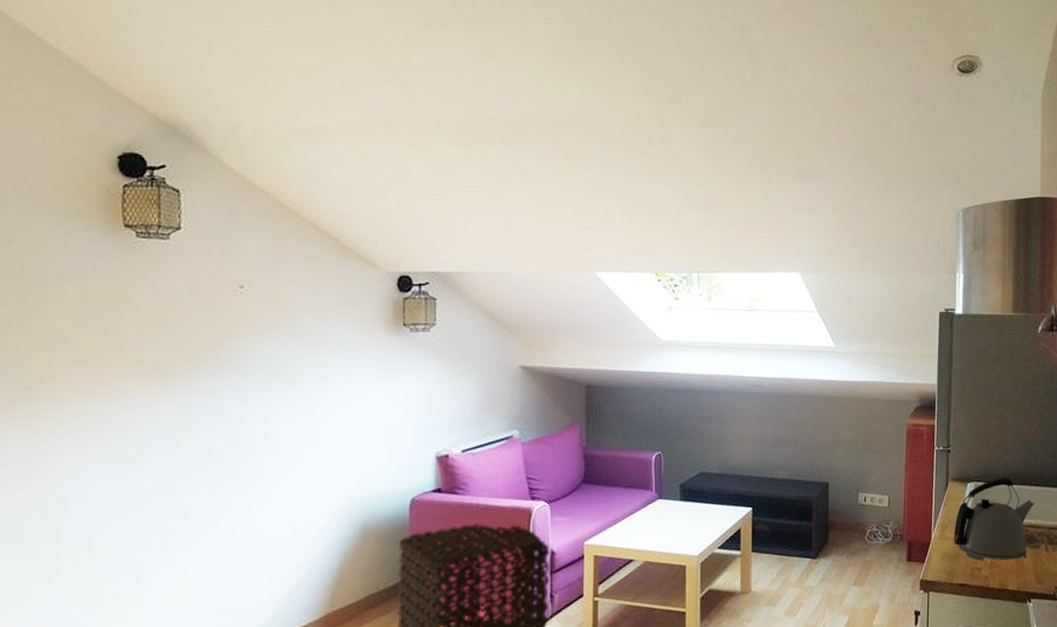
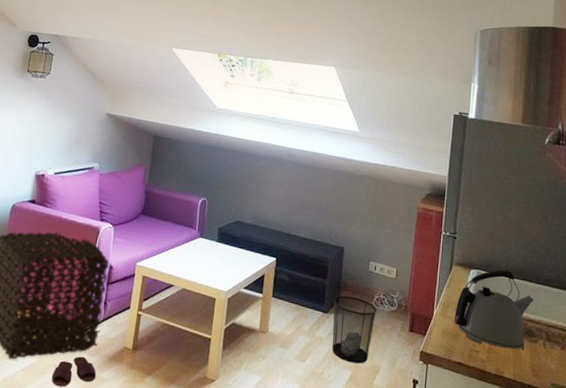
waste bin: none [822,535,871,607] -> present [332,295,377,364]

